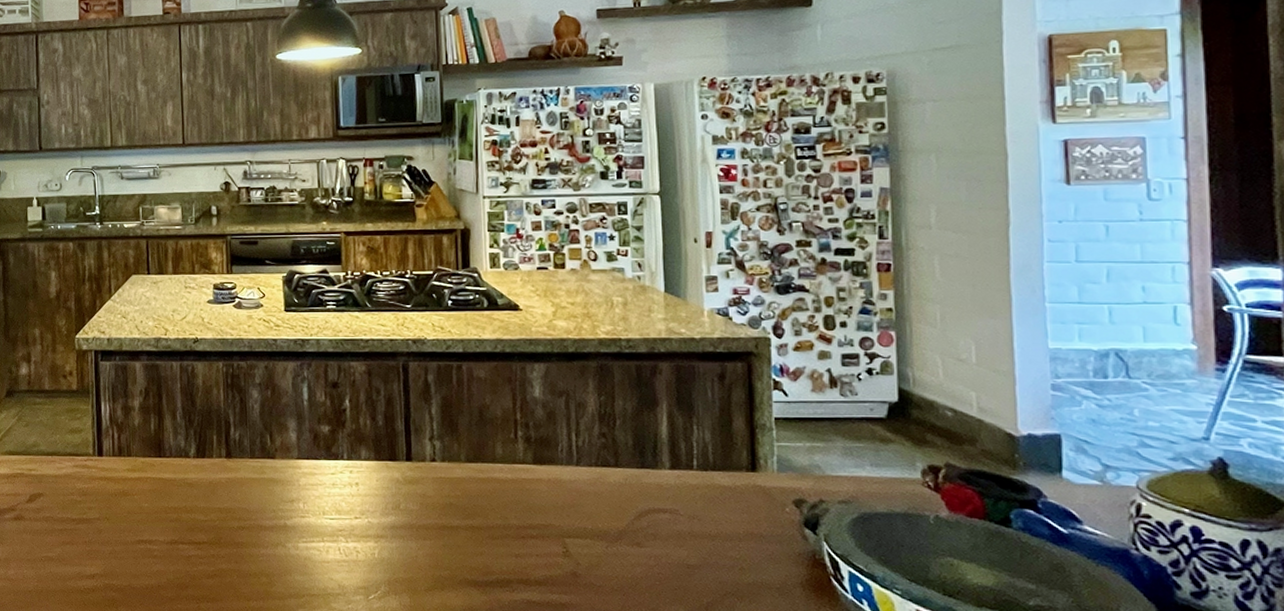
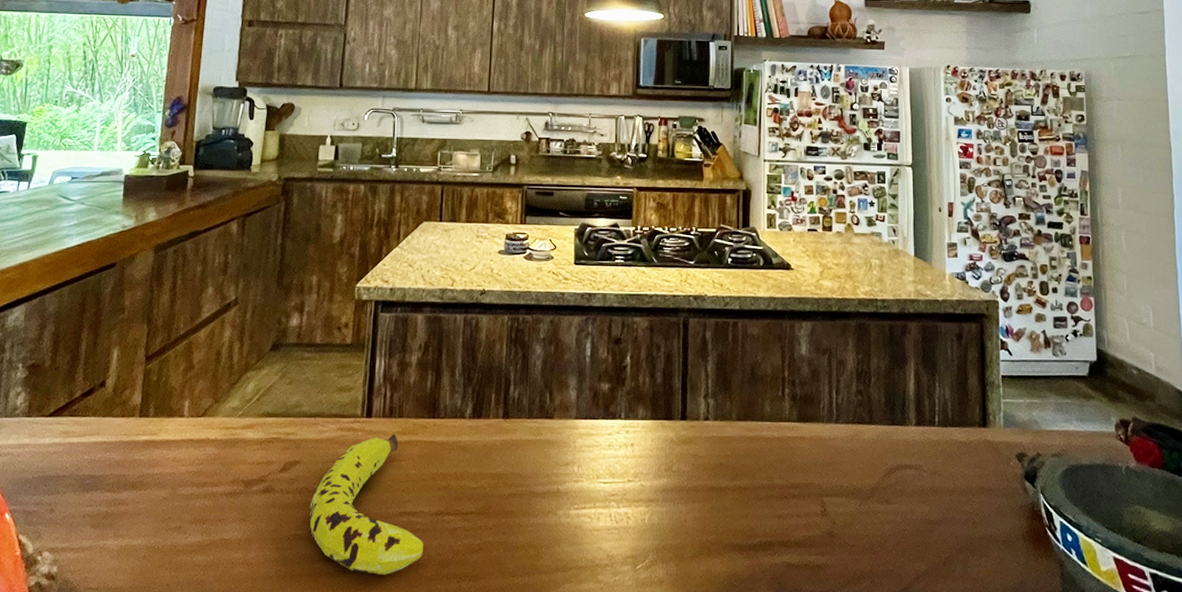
fruit: none [56,470,162,594] -> present [309,433,423,575]

